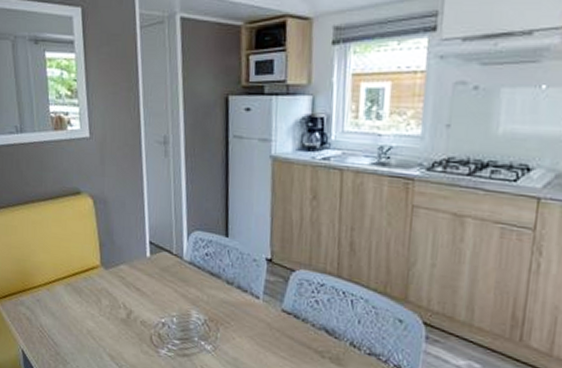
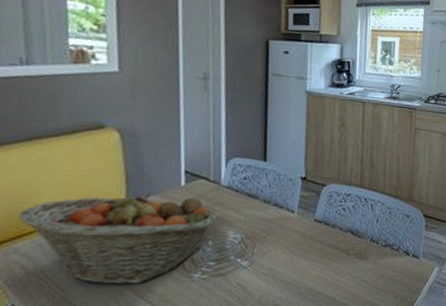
fruit basket: none [23,260,181,351] -> present [19,192,218,285]

